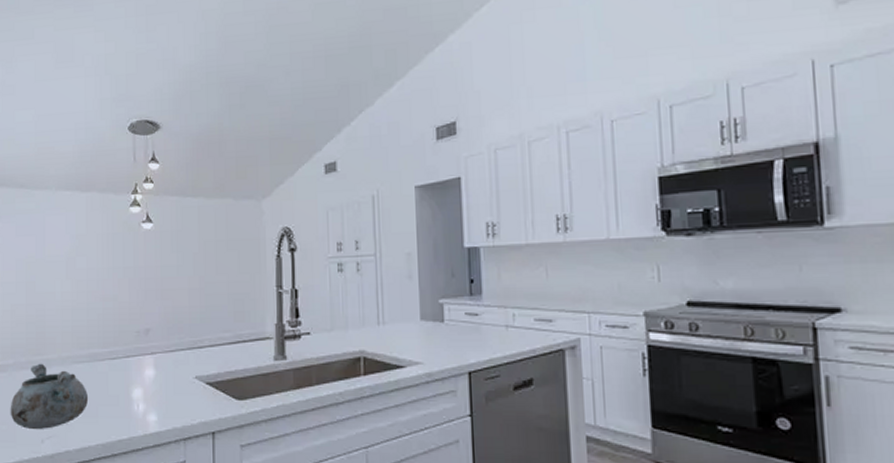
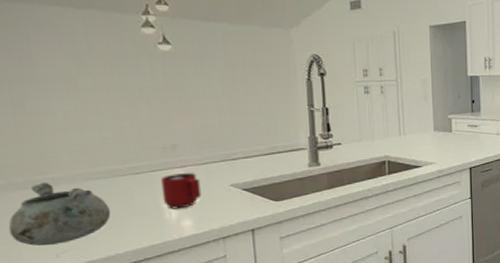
mug: none [132,361,168,401] -> present [160,173,202,209]

